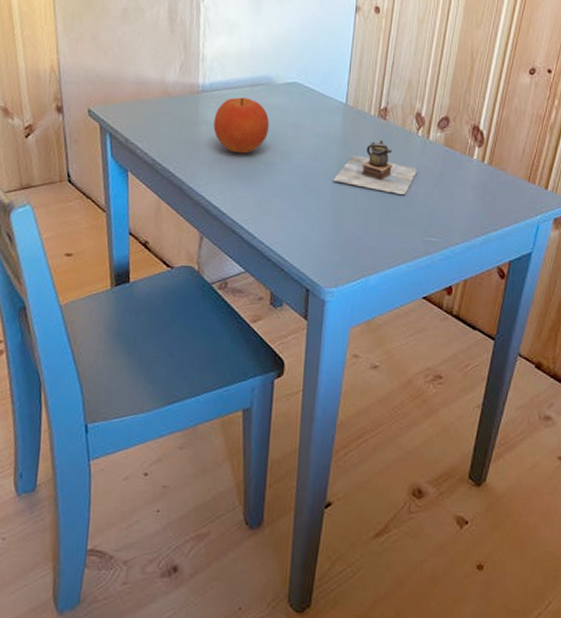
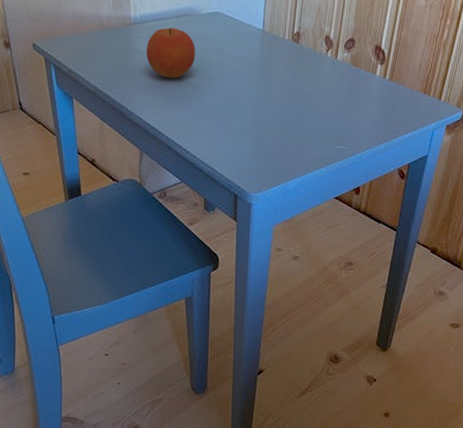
teapot: present [333,139,417,195] -> none [254,61,327,109]

